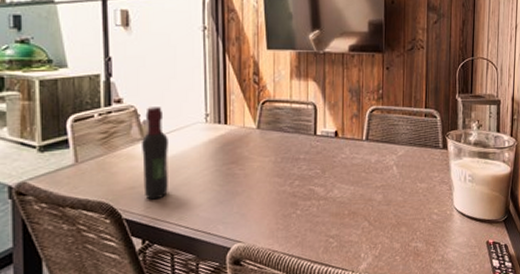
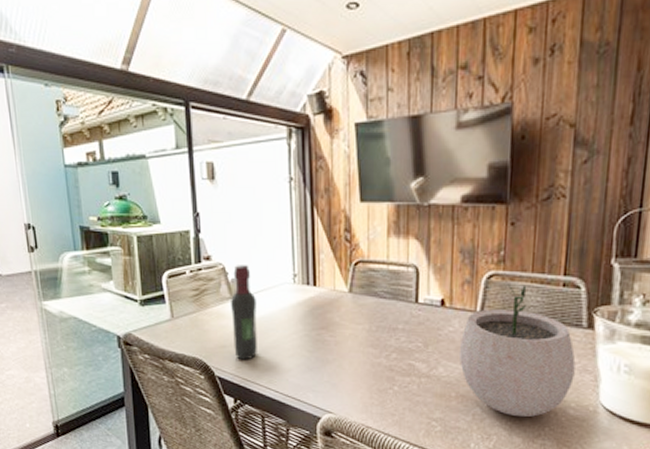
plant pot: none [350,116,436,226] -> present [458,284,576,418]

